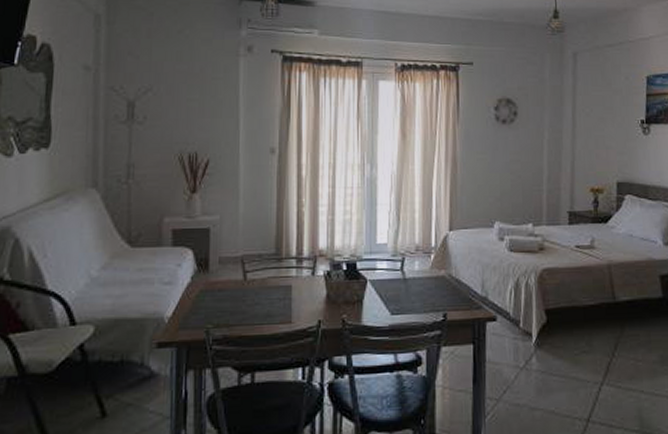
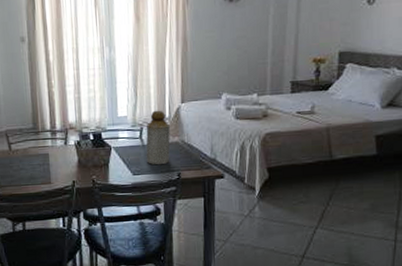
bottle: none [407,238,436,303] -> present [146,110,170,165]

